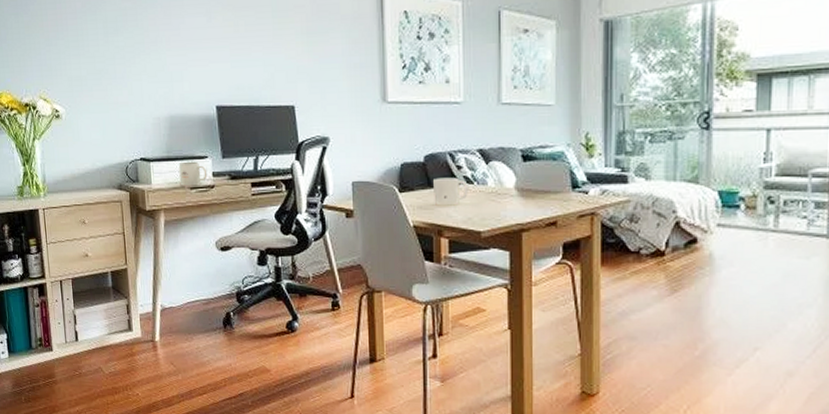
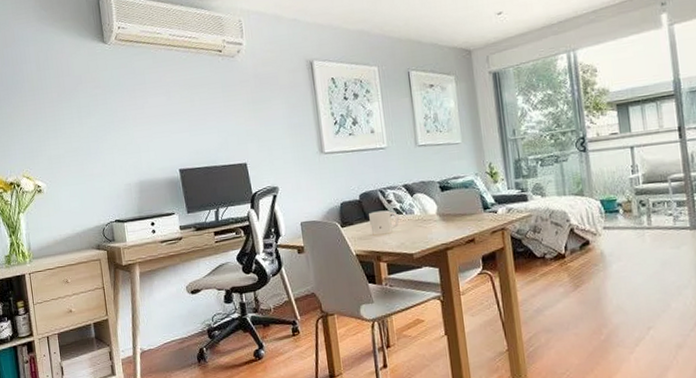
mug: present [178,161,208,187] -> none [149,218,176,242]

